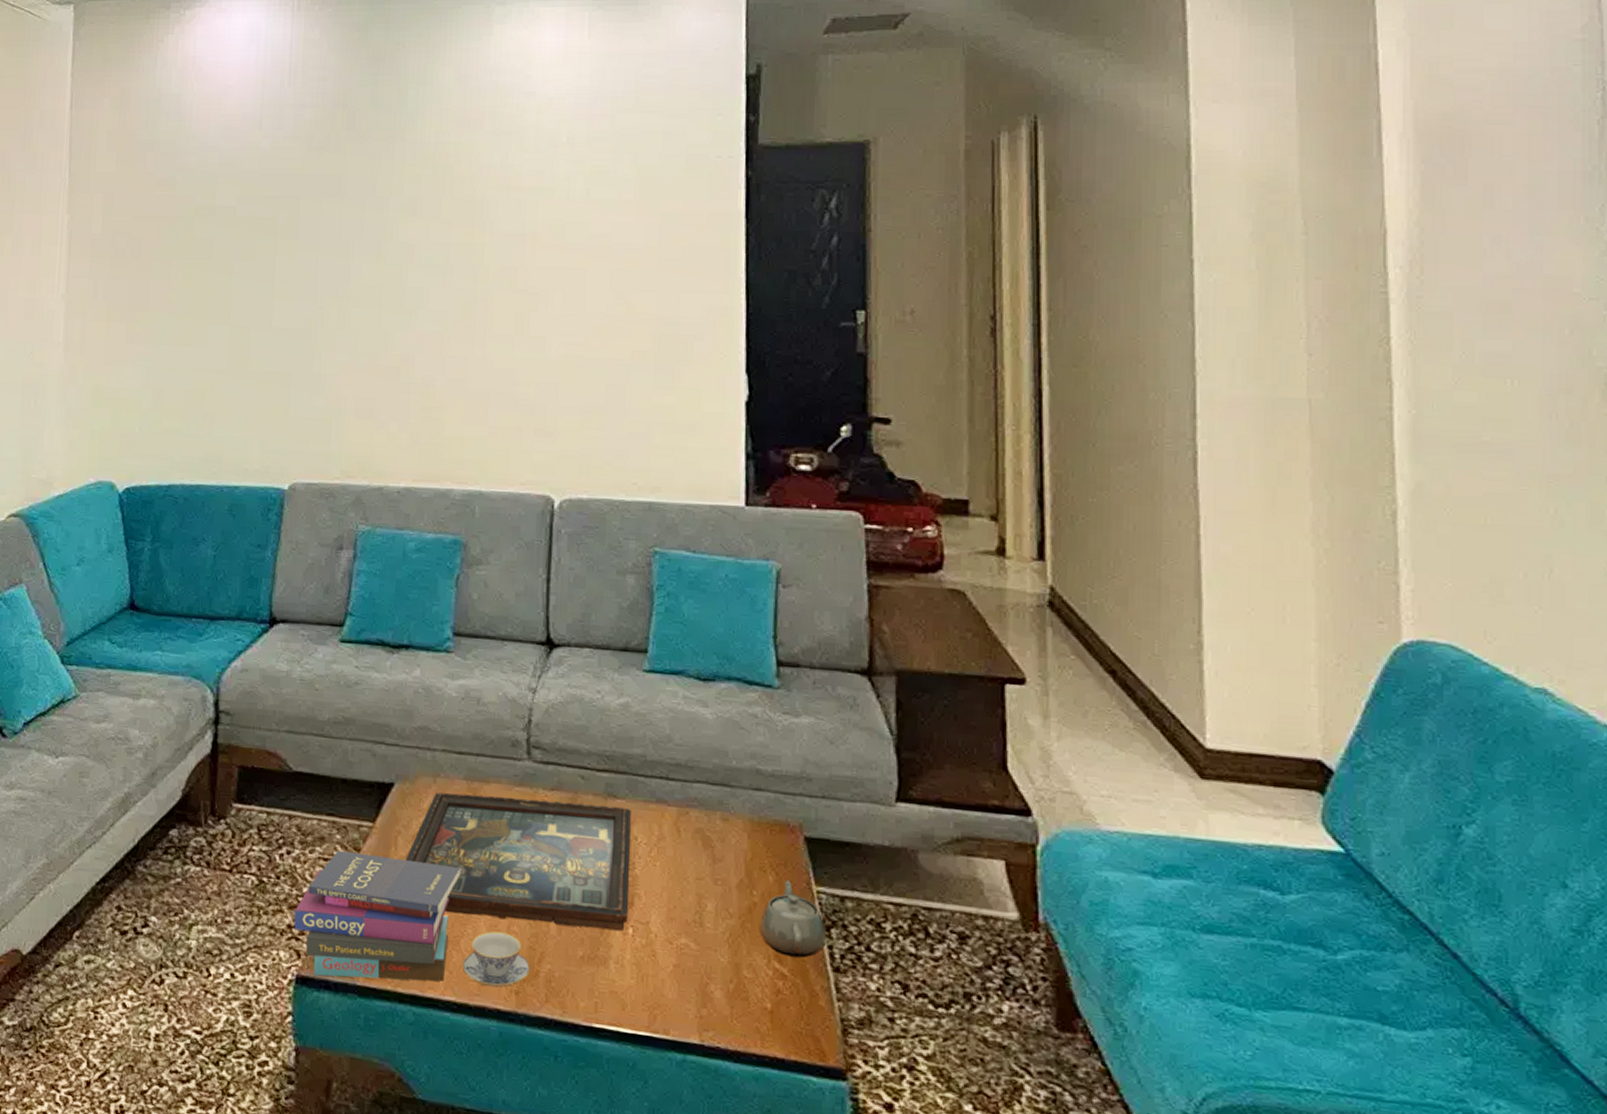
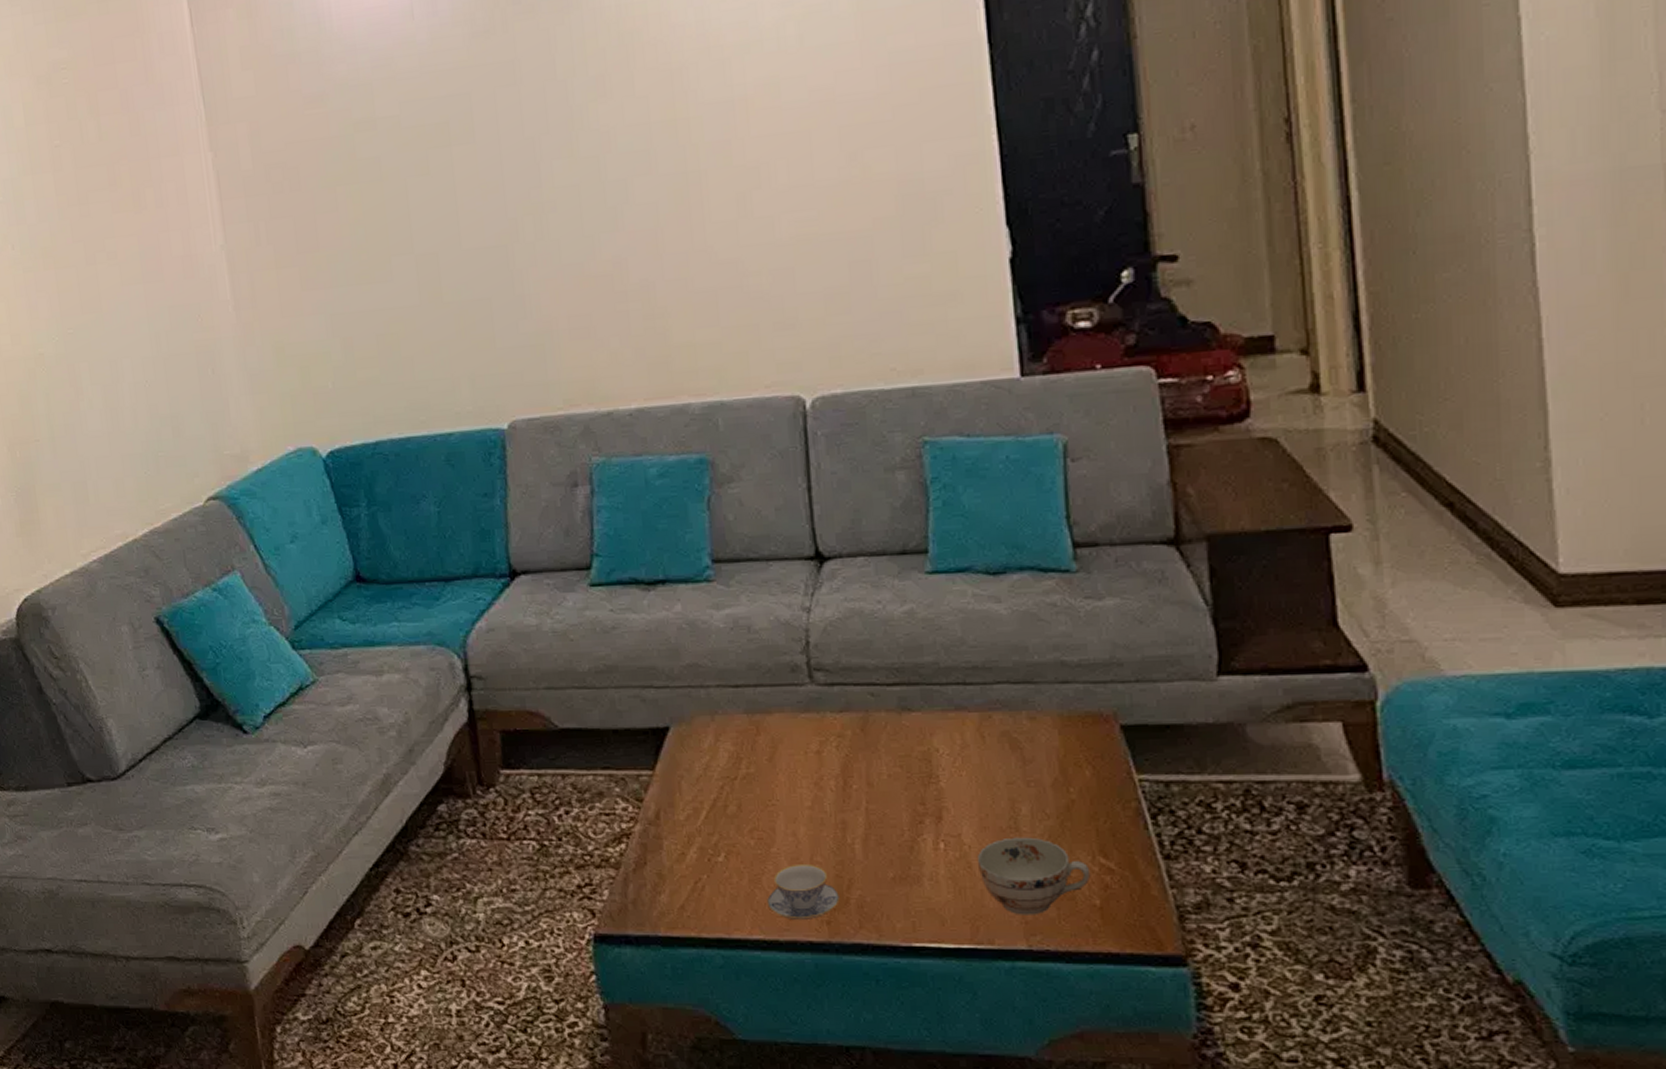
books: present [294,850,461,982] -> none [582,803,754,932]
decorative tray: present [405,792,631,932] -> none [692,719,938,852]
teacup: none [661,931,765,1011] -> present [977,837,1091,915]
teapot: present [758,880,827,958] -> none [1079,773,1154,850]

